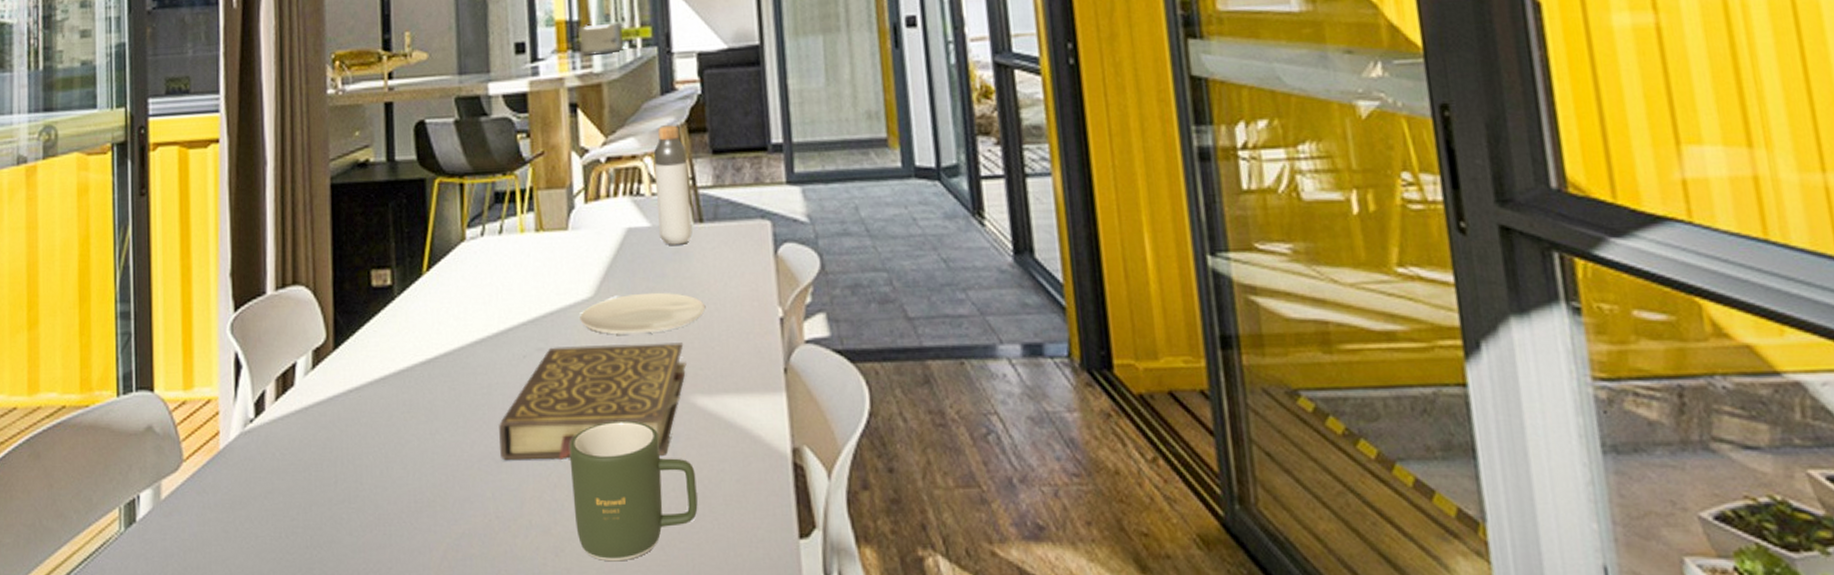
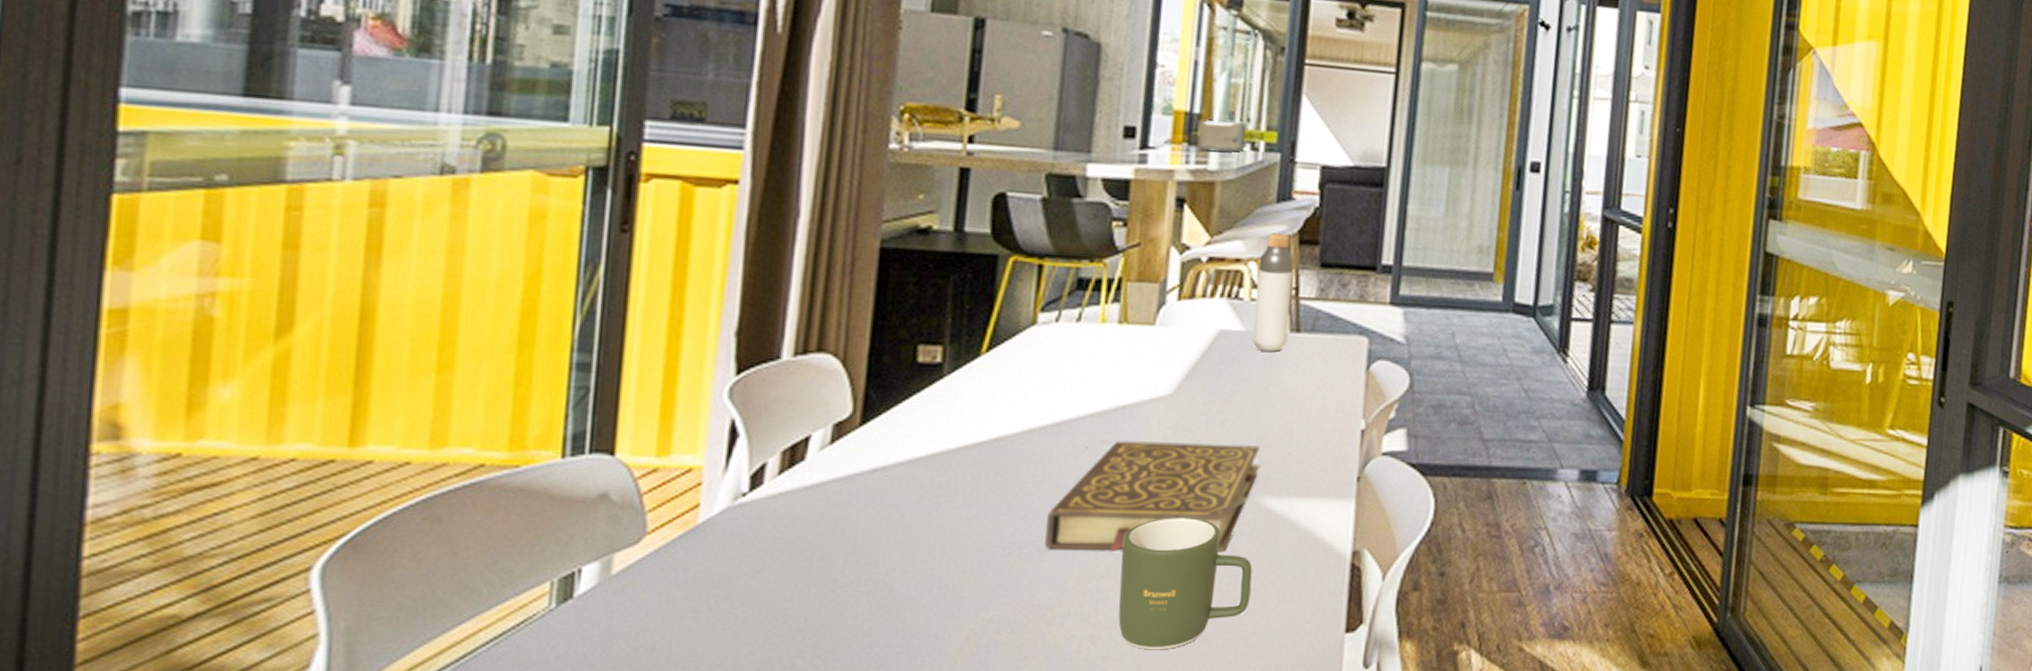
plate: present [580,292,705,335] -> none [1154,394,1288,435]

